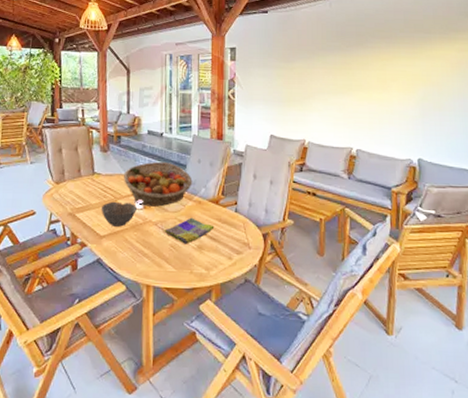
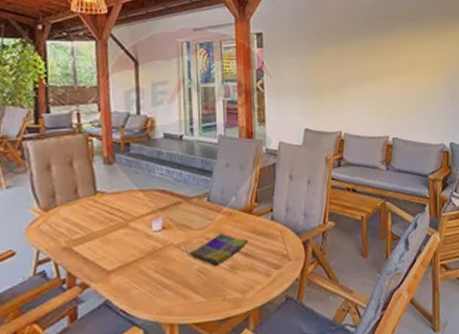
bowl: present [101,201,137,227] -> none [107,223,153,257]
fruit basket: present [124,161,193,207] -> none [136,169,221,227]

